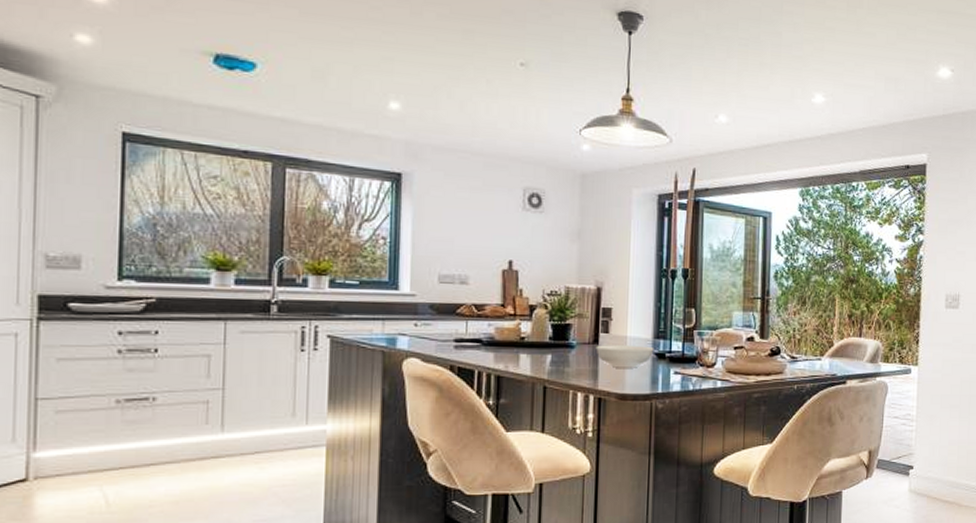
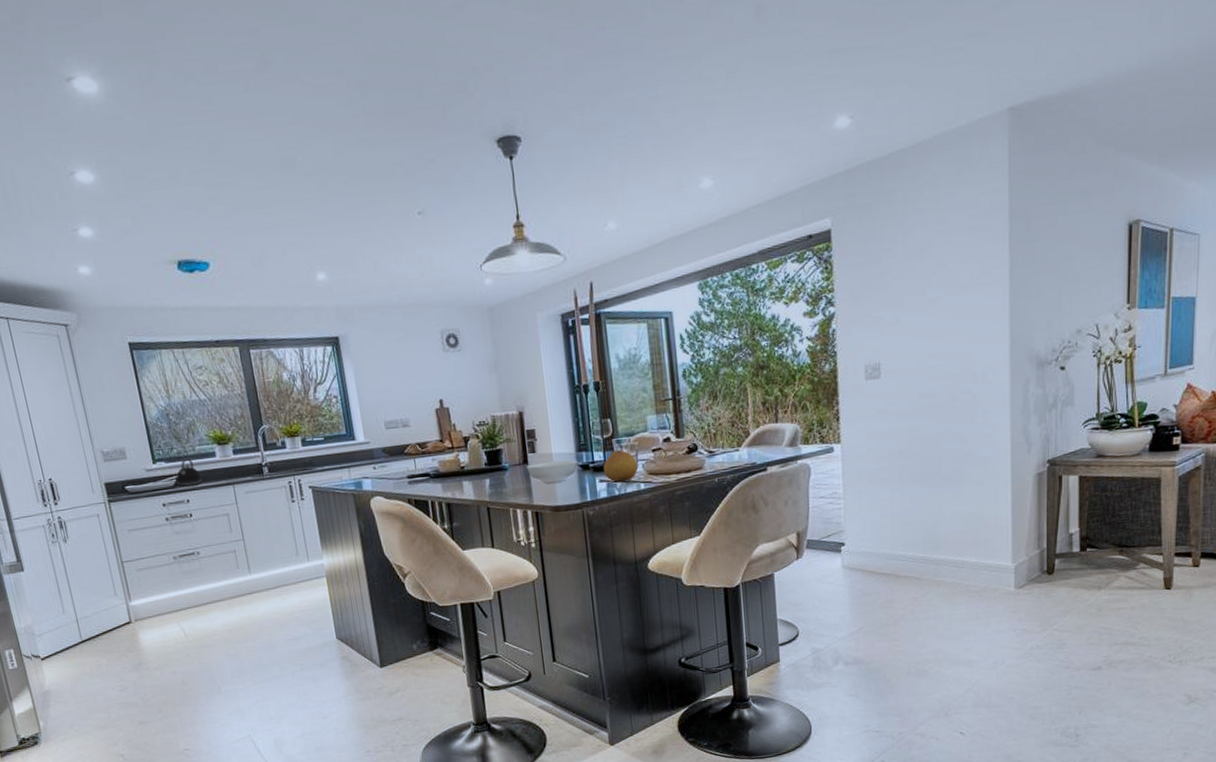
kettle: none [146,280,182,315] -> present [176,458,202,487]
fruit: none [679,343,718,376] -> present [603,450,638,482]

